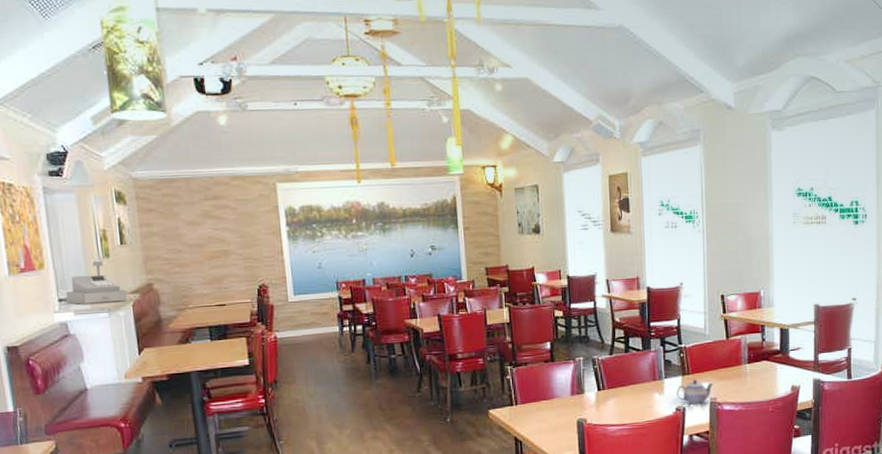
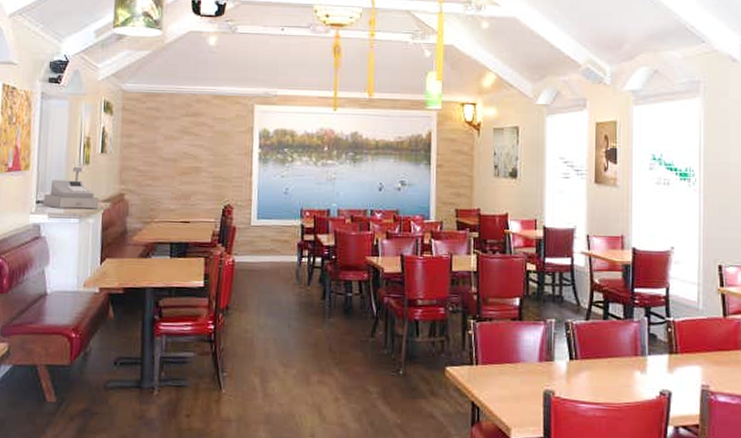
teapot: present [676,379,713,406] -> none [661,359,706,392]

